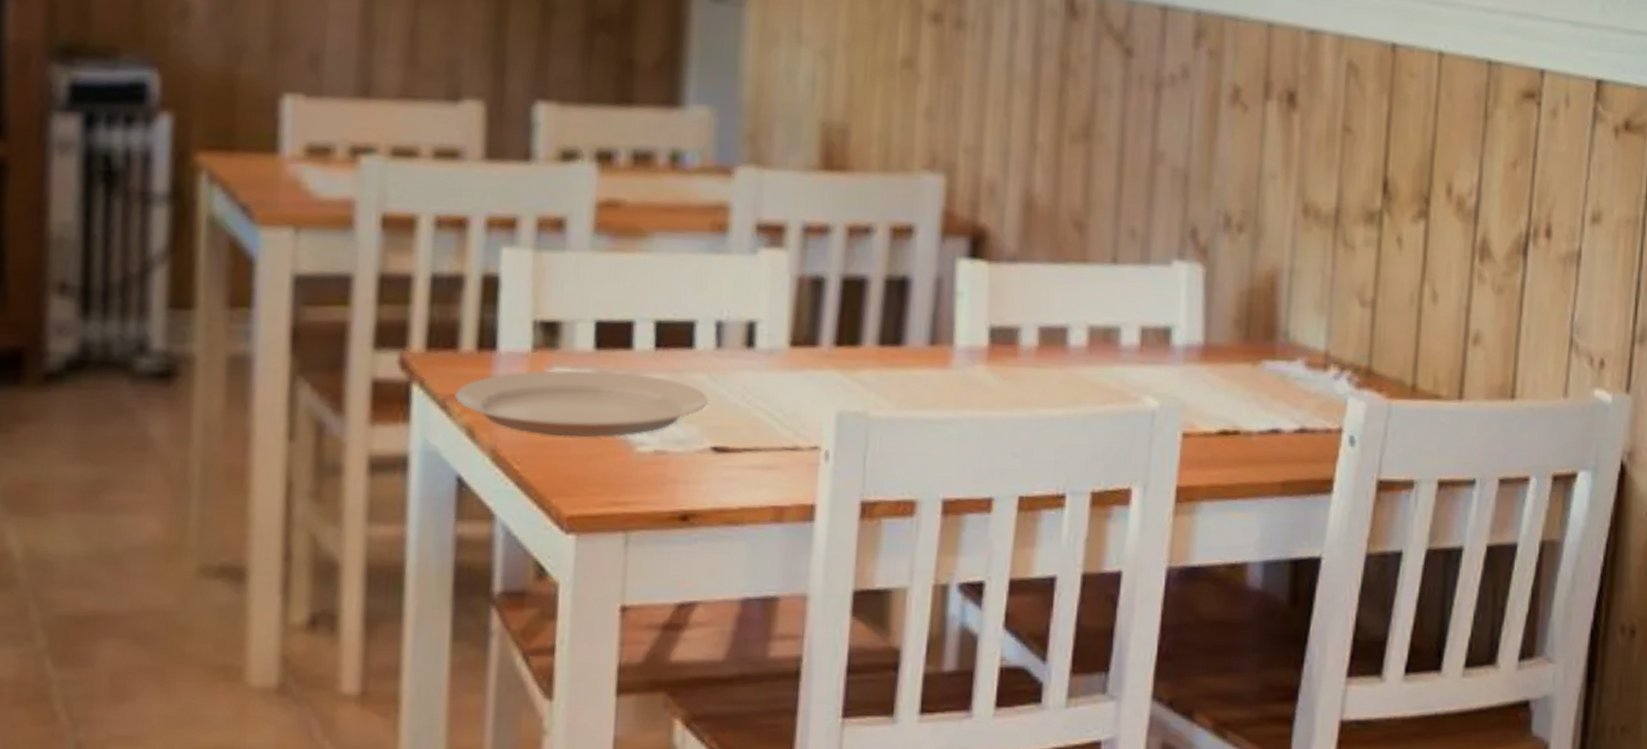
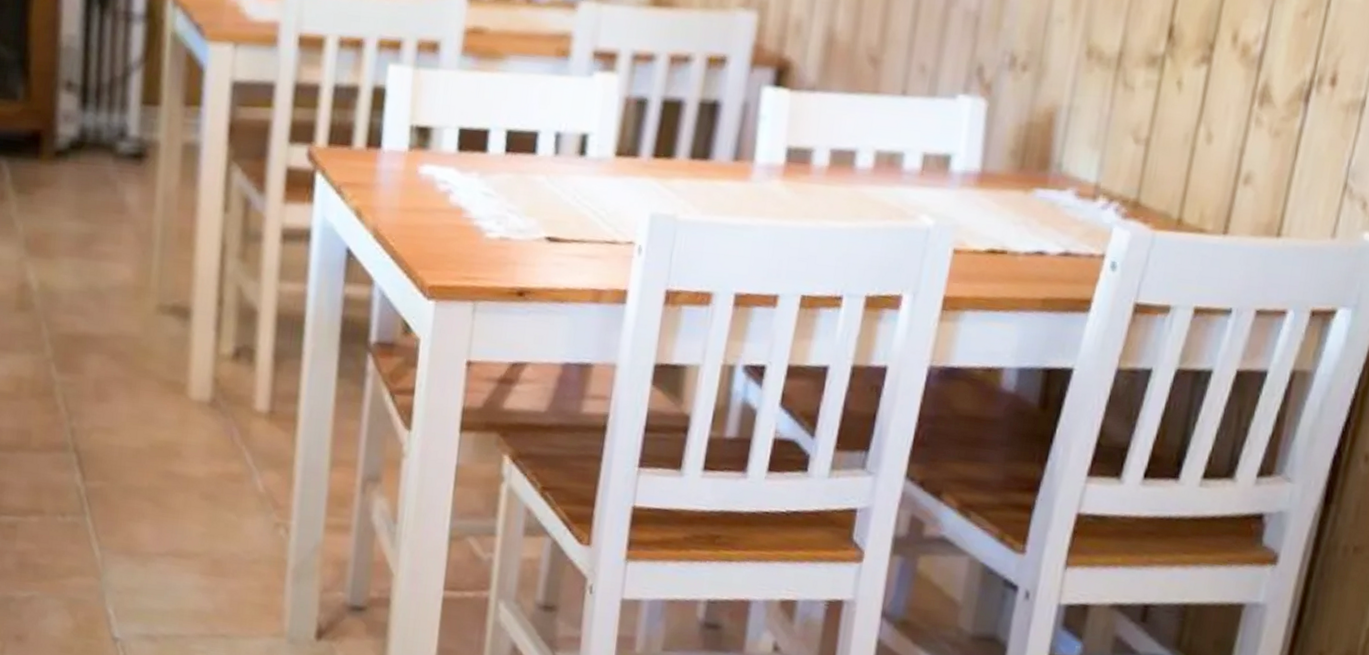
plate: present [454,369,708,437] -> none [347,166,545,224]

